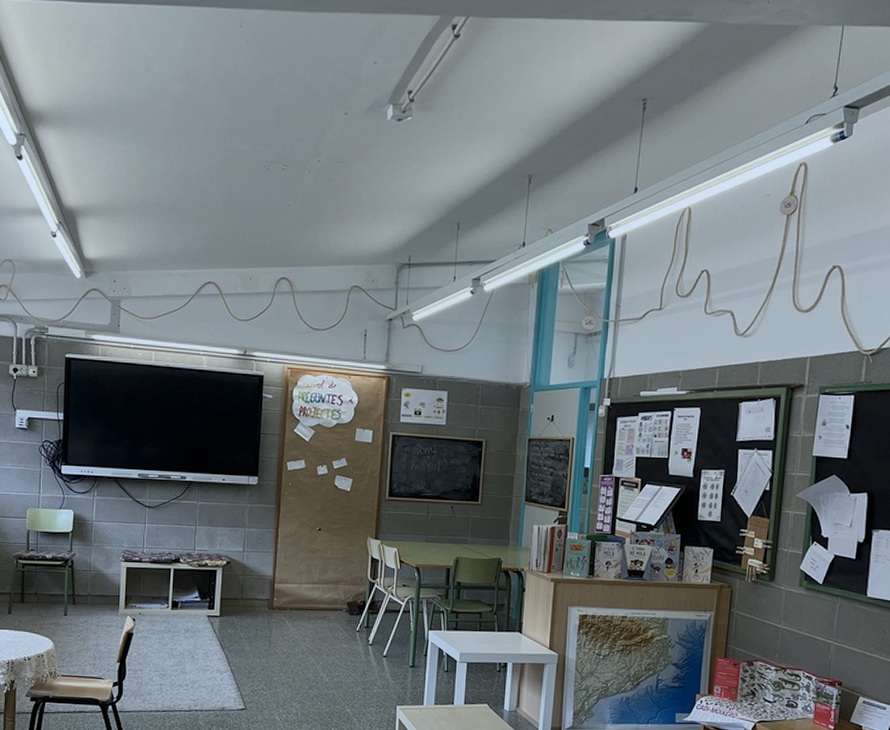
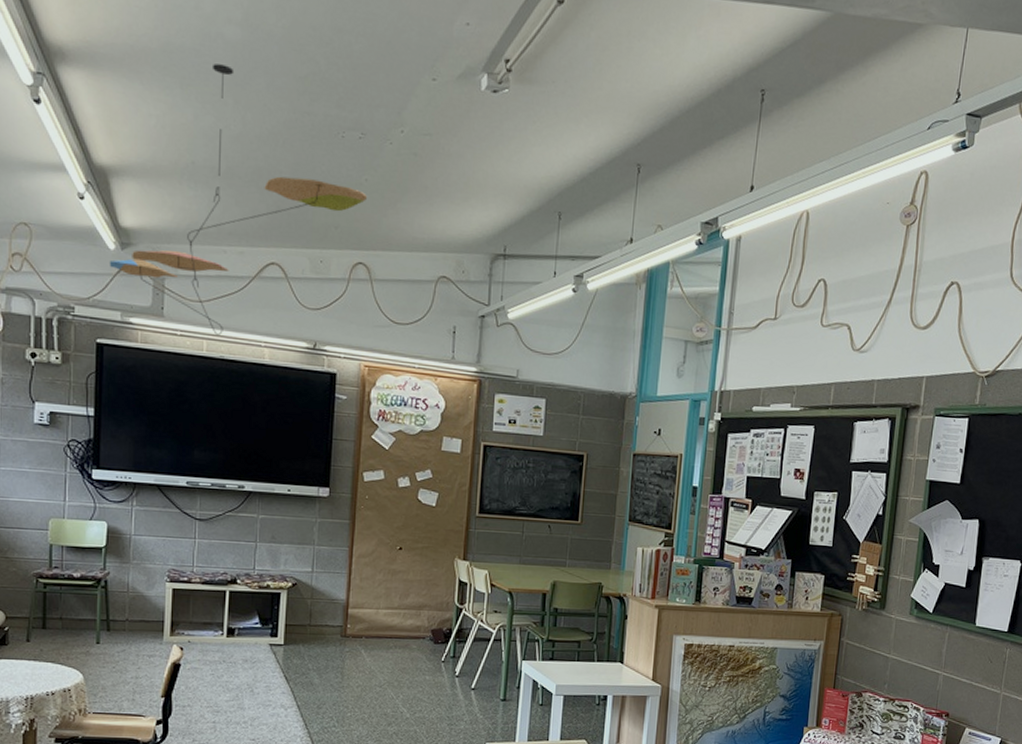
ceiling mobile: none [75,115,289,347] -> present [109,63,367,335]

